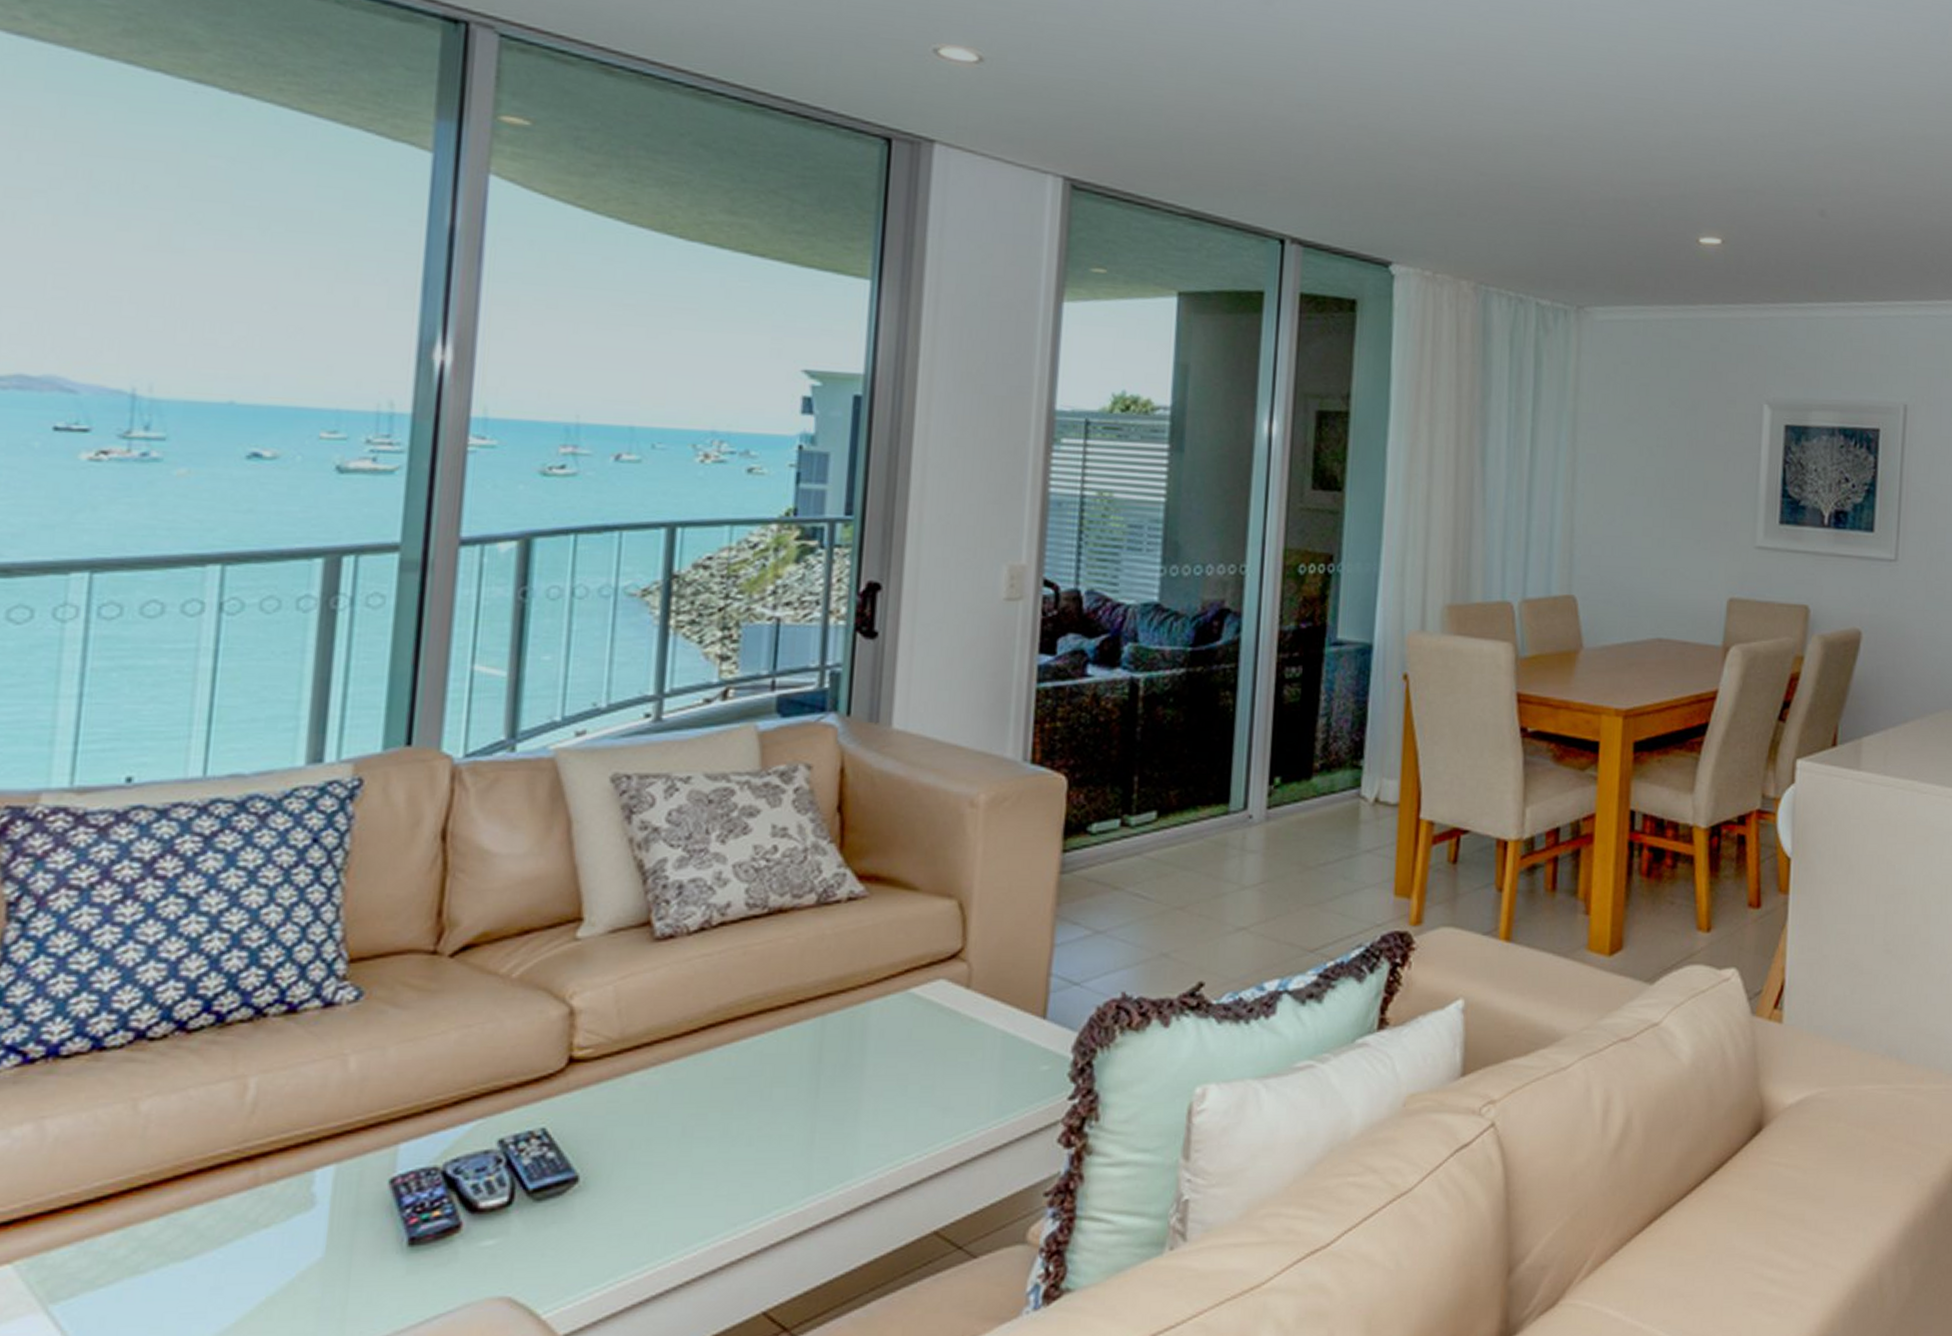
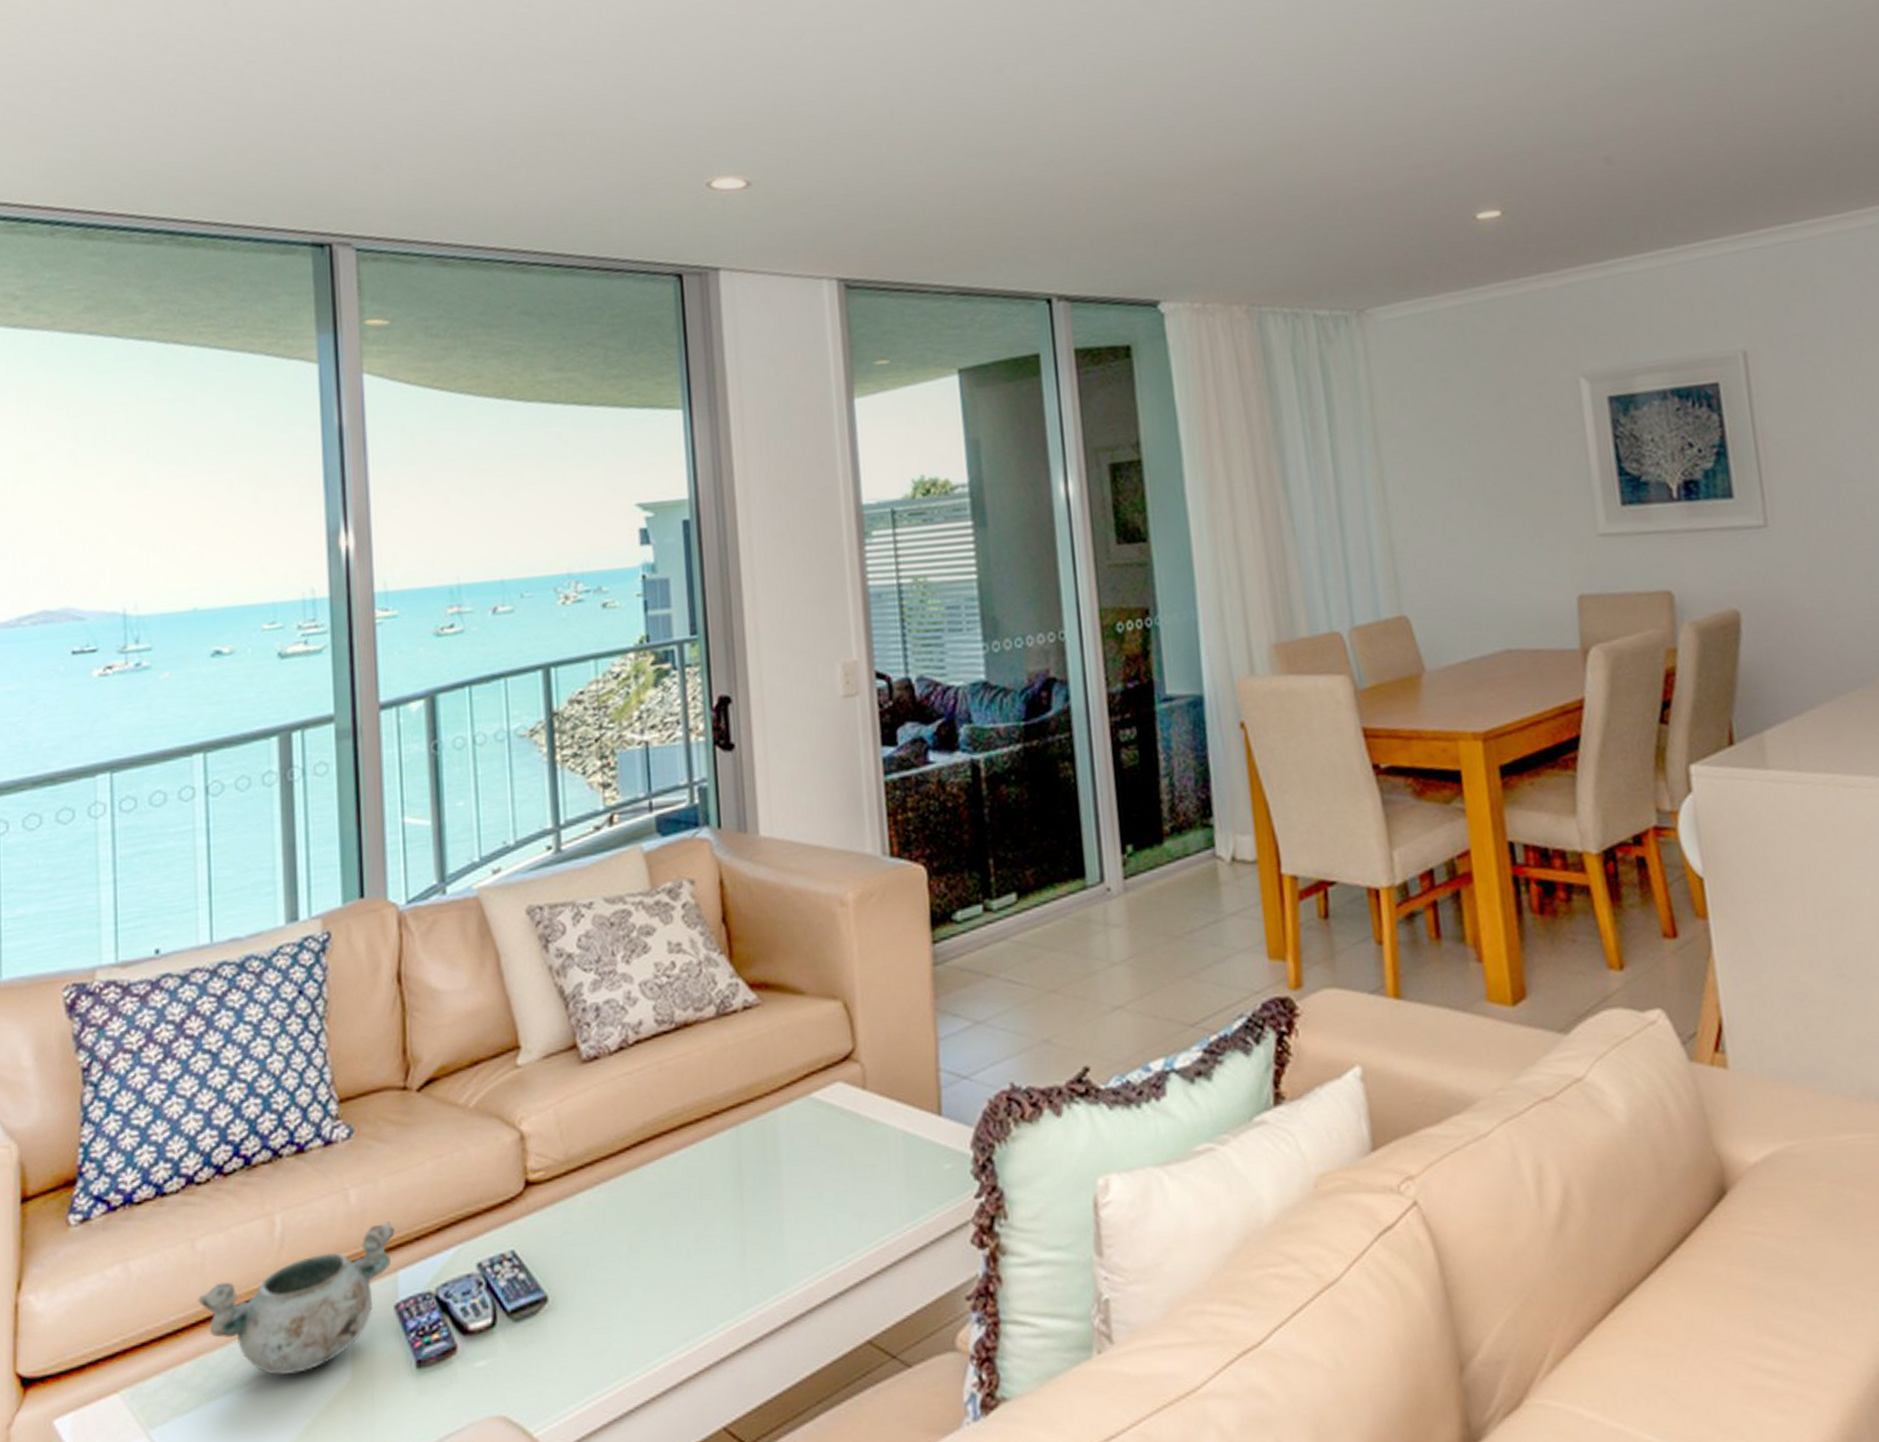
decorative bowl: none [134,1091,401,1250] -> present [198,1221,395,1376]

